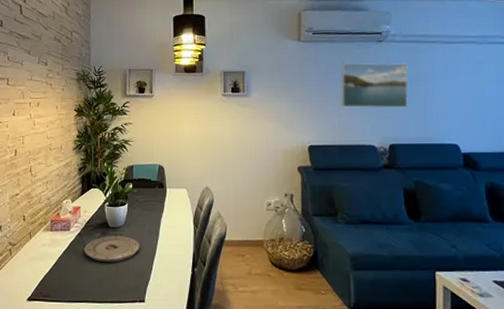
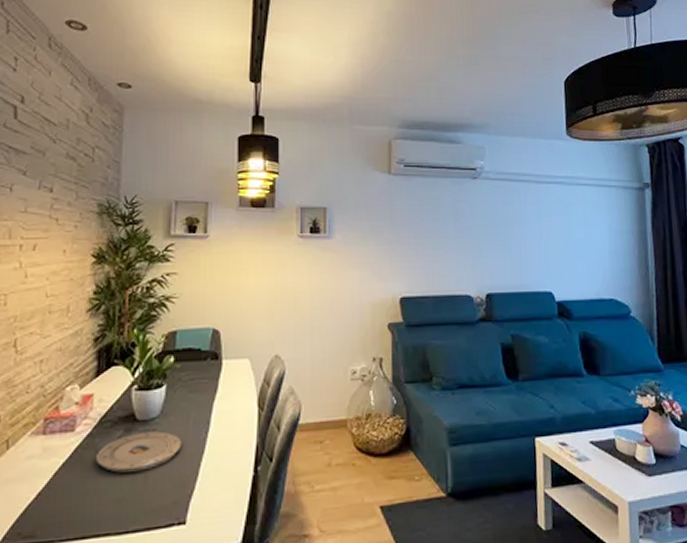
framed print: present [341,62,408,108] -> none [435,200,504,253]

